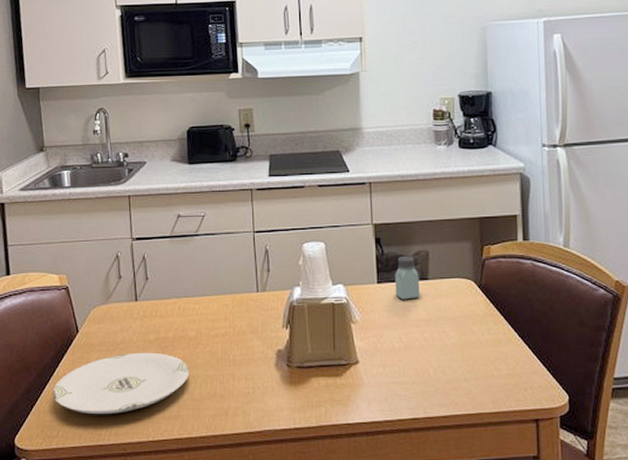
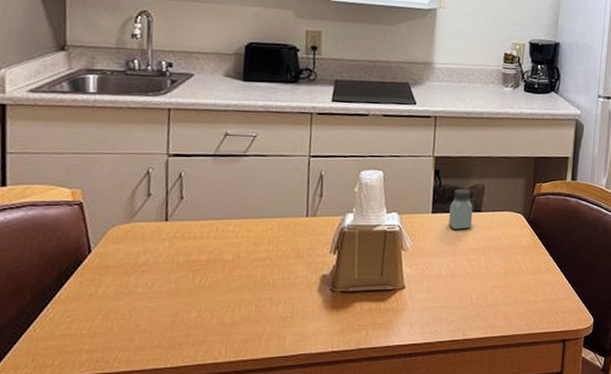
plate: present [52,352,190,415] -> none [50,275,222,341]

